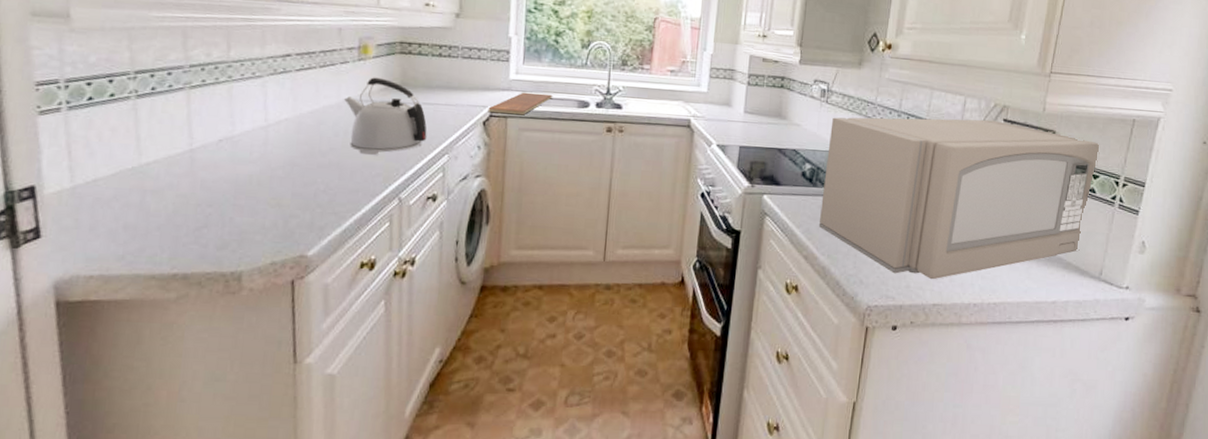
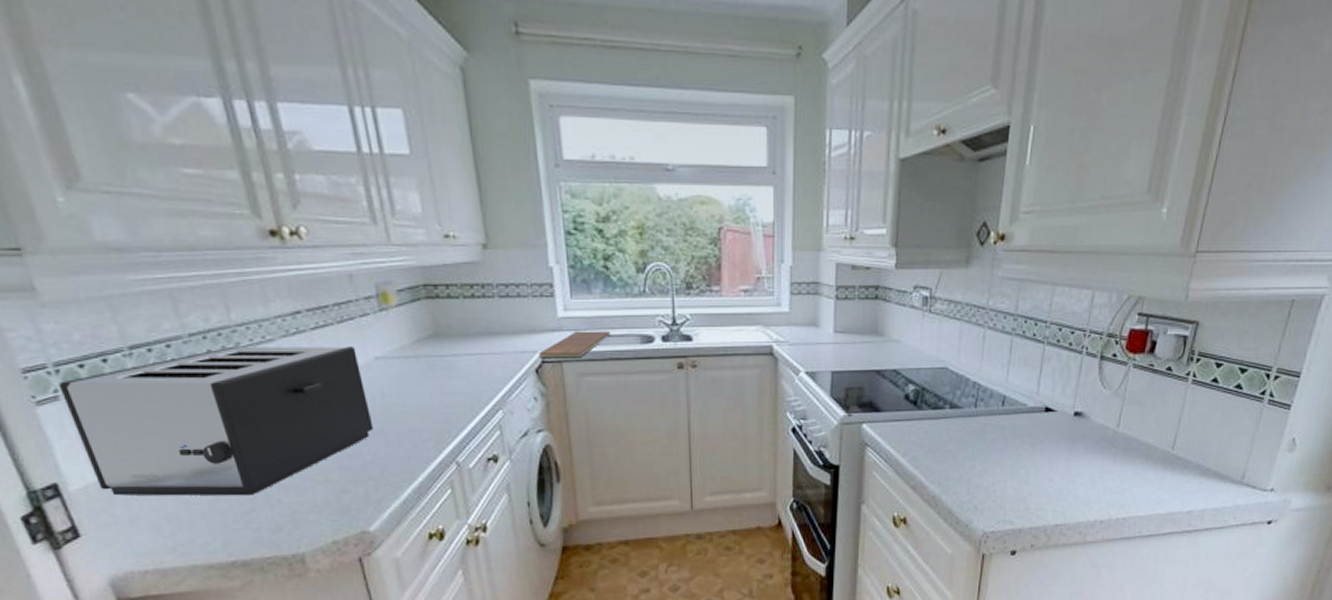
toaster: none [64,78,332,213] -> present [58,346,374,496]
kettle: present [344,77,427,155] -> none [373,329,475,417]
microwave: present [818,117,1100,280] -> none [926,315,1251,500]

